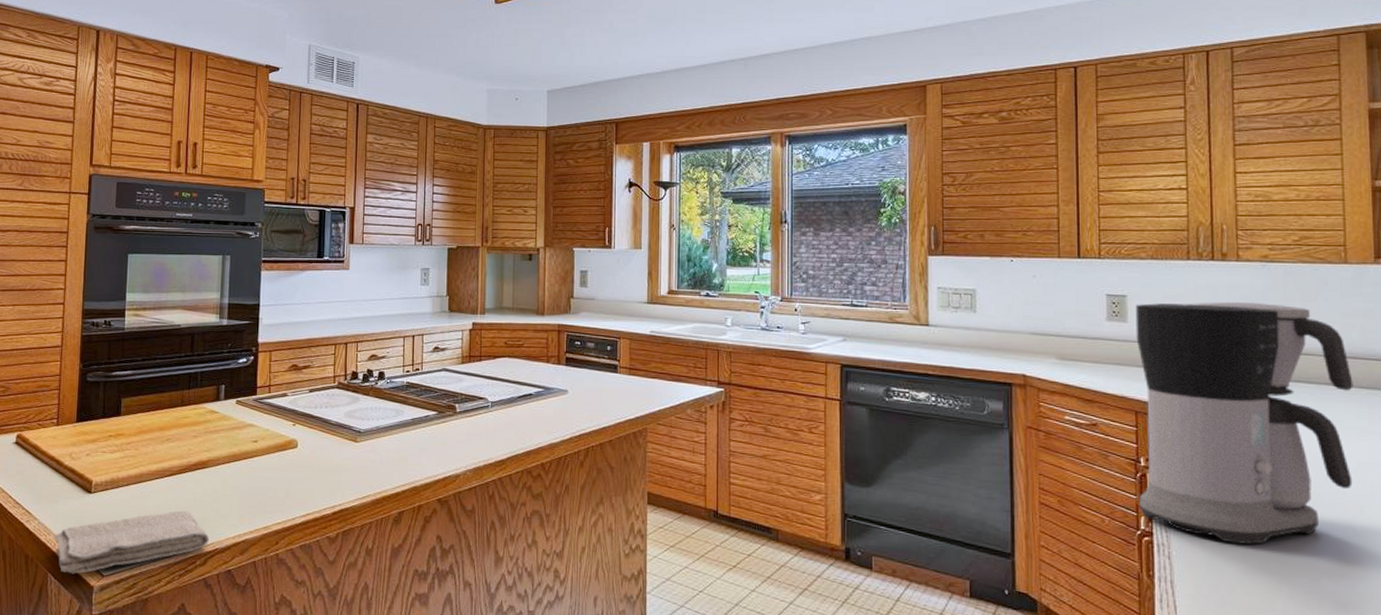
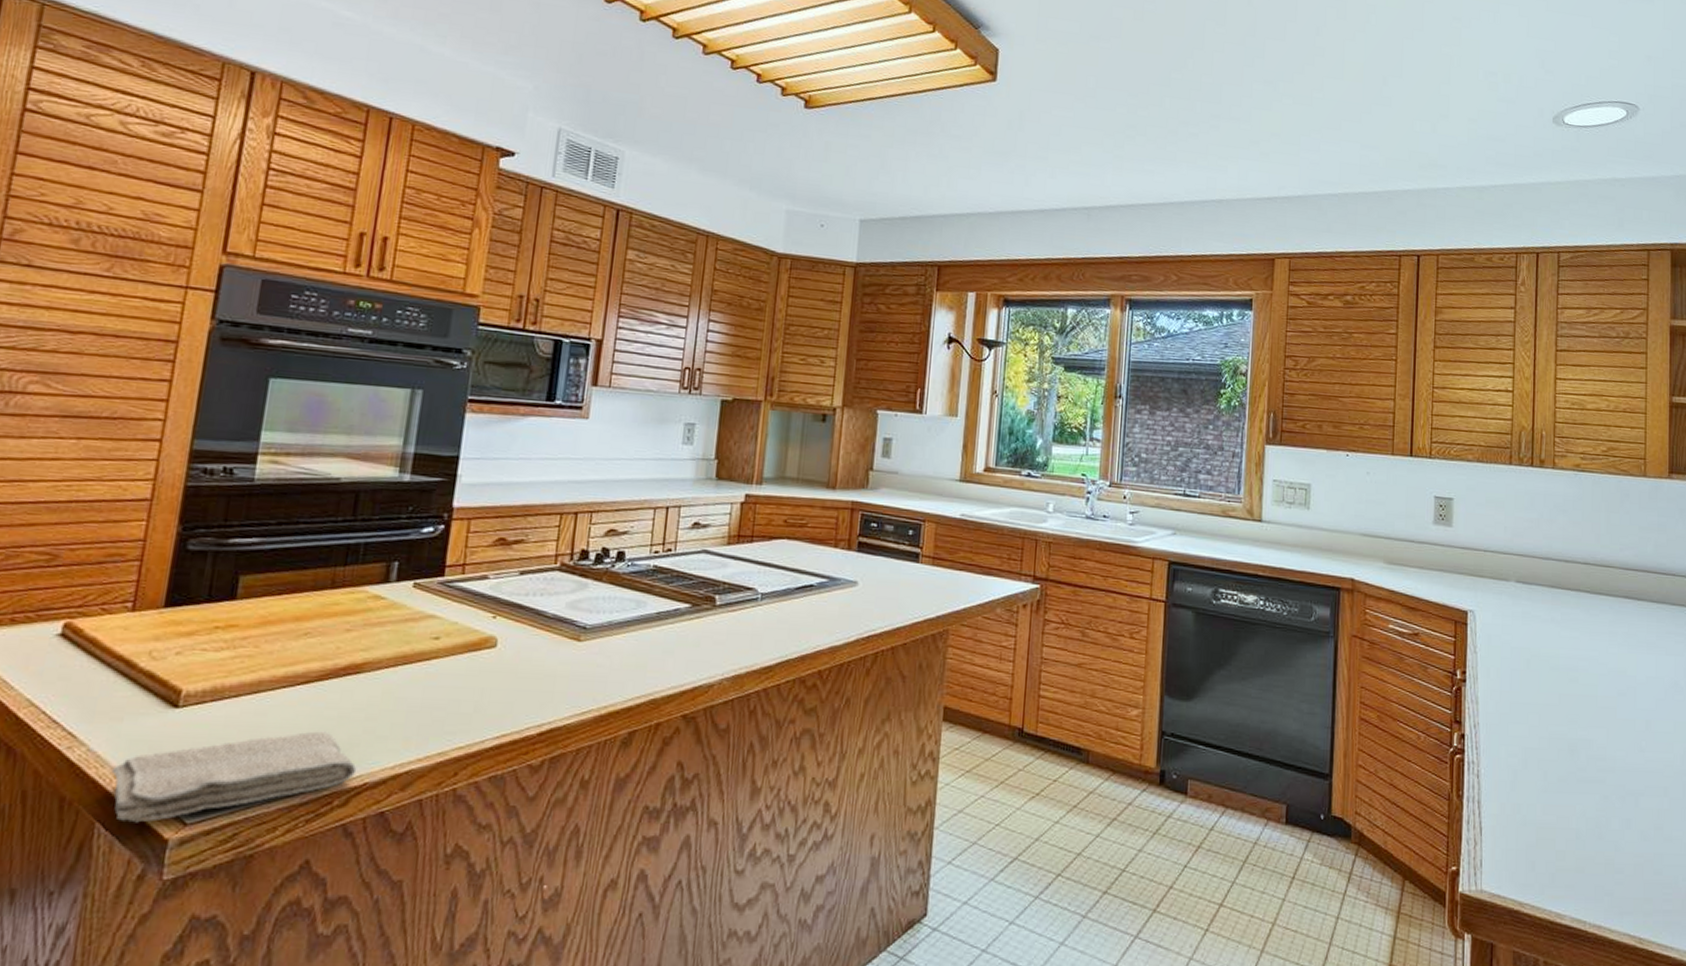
coffee maker: present [1135,301,1353,545] -> none [1454,508,1646,761]

